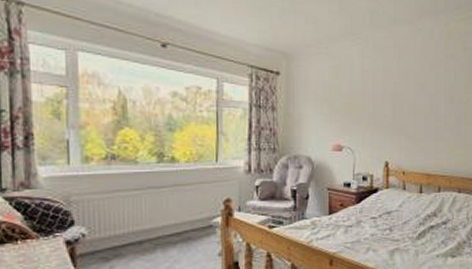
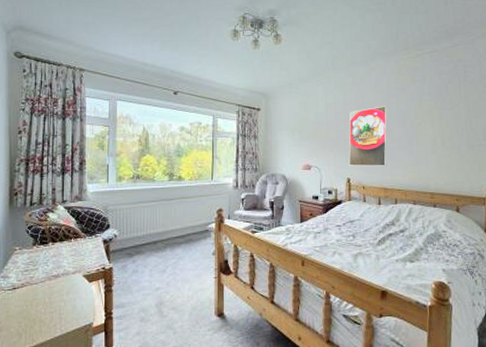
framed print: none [387,76,433,148] -> present [348,106,388,167]

